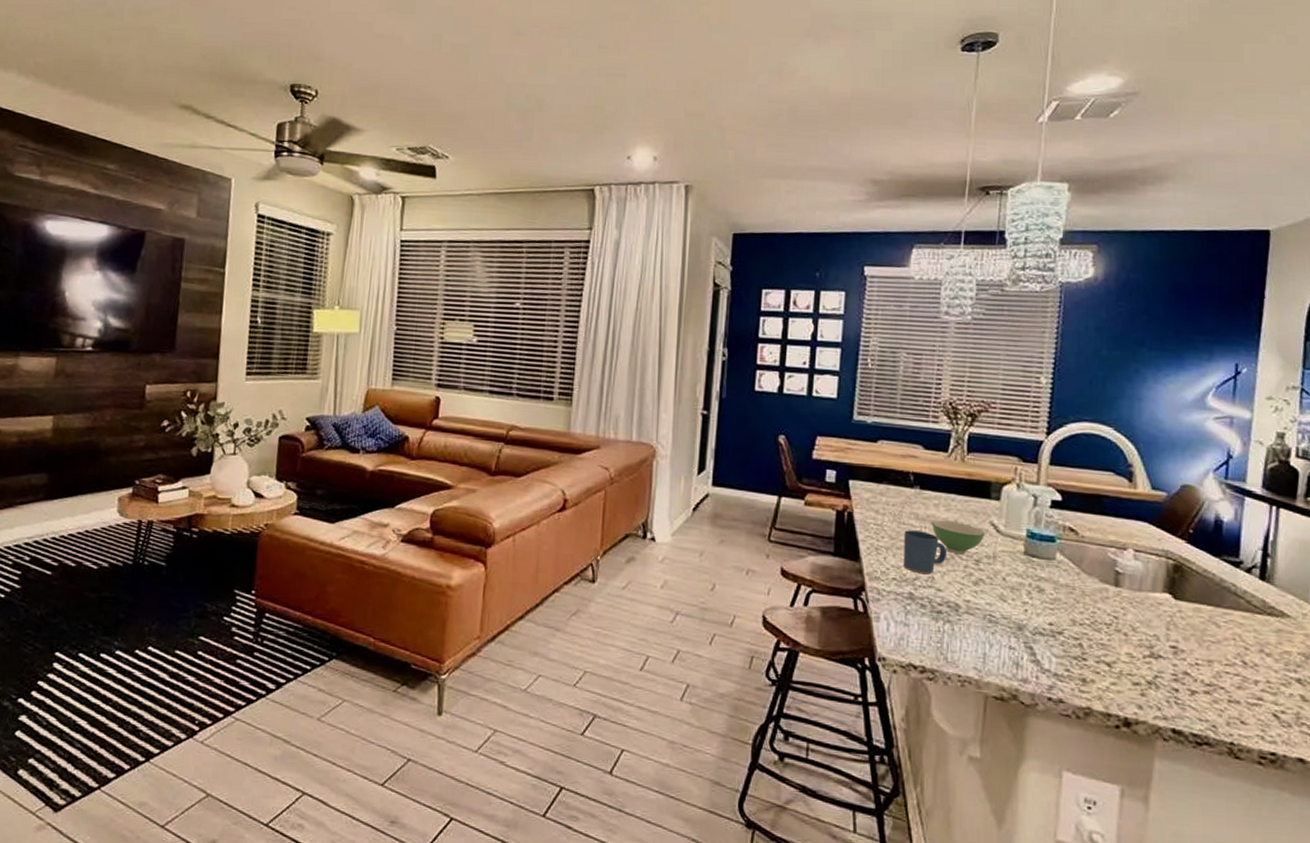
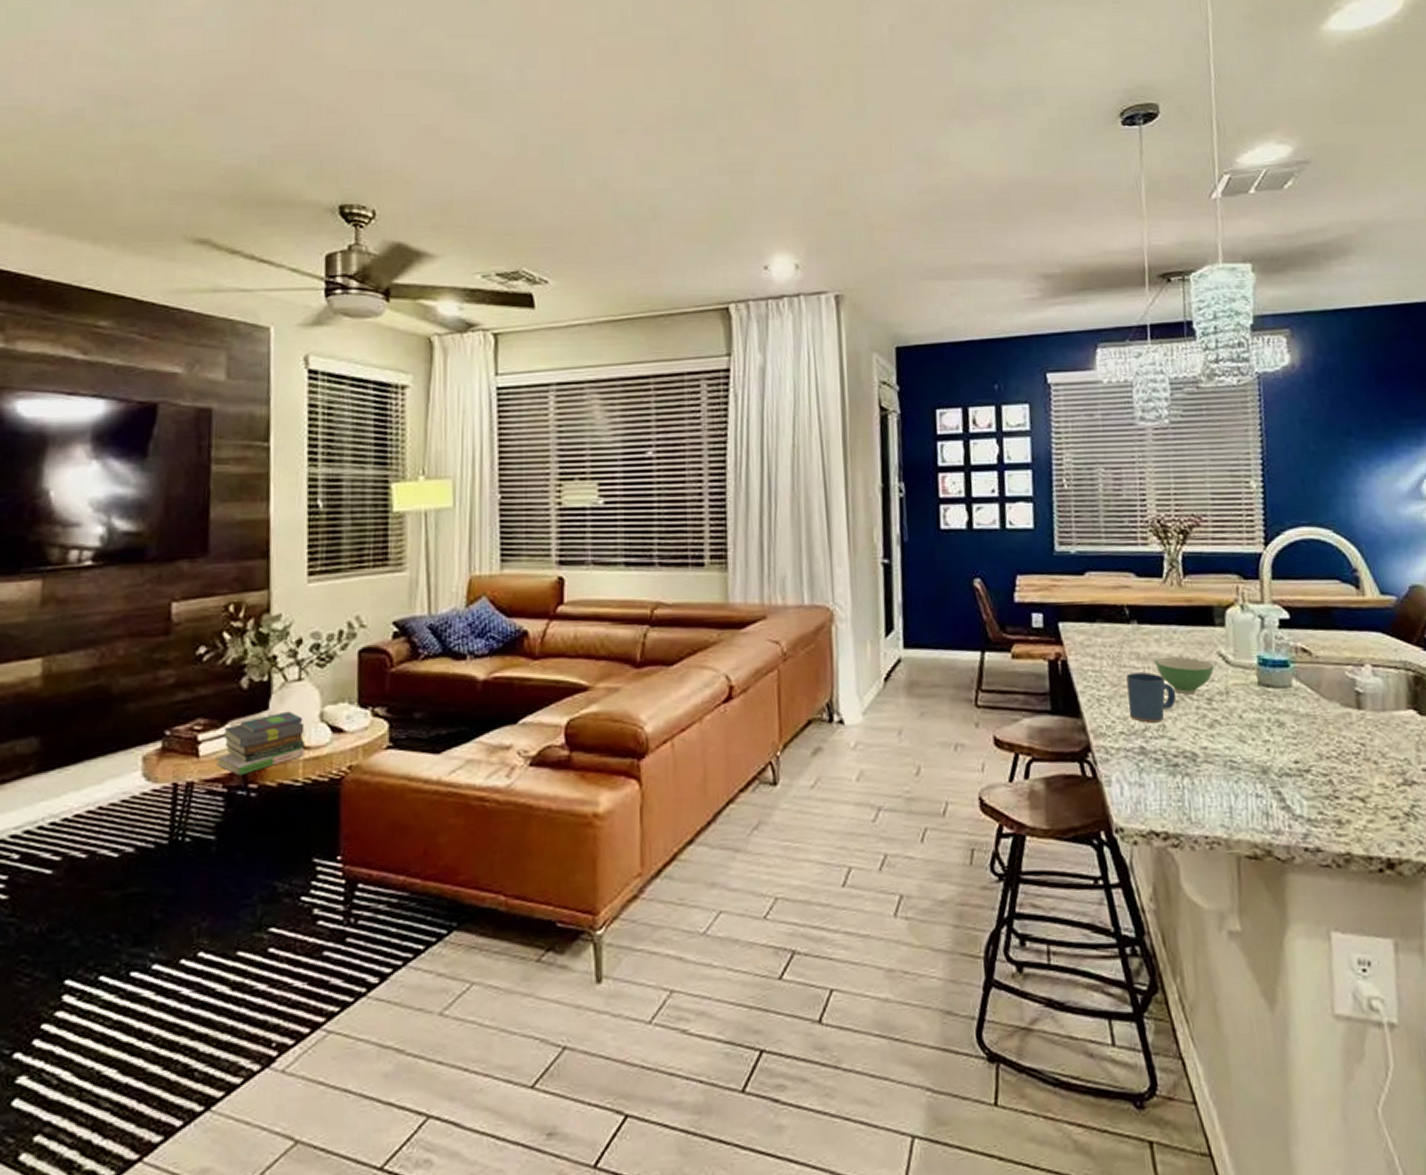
books: none [170,476,236,521] -> present [217,711,306,776]

